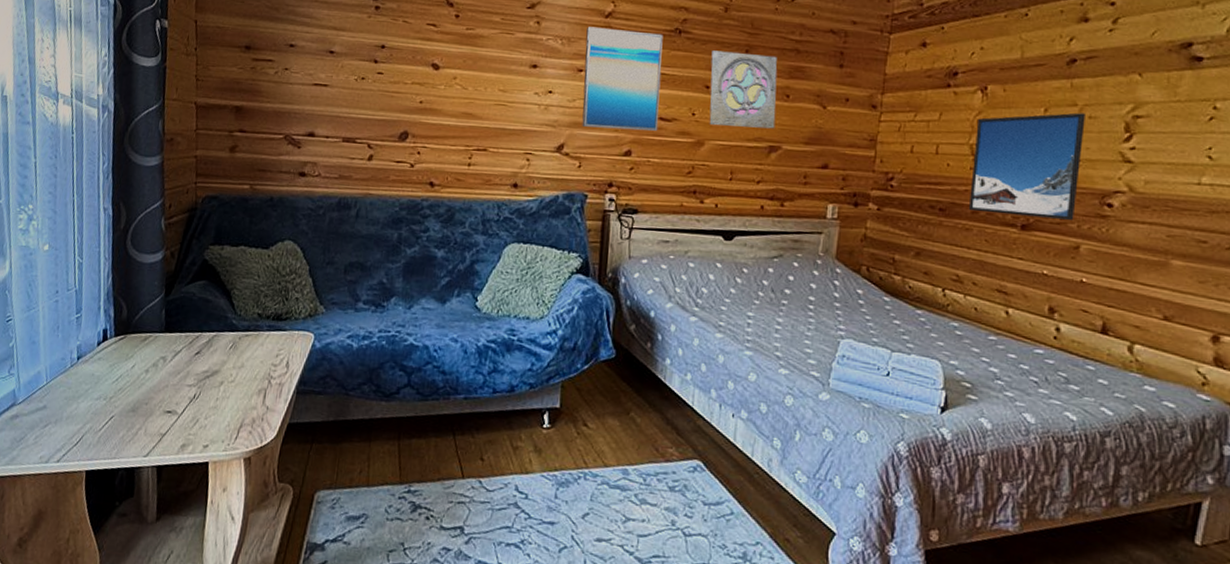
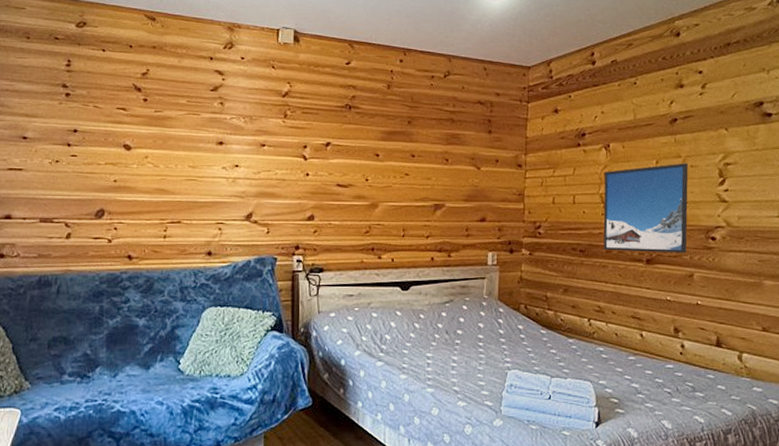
wall art: present [582,26,663,132] -> none [266,105,337,197]
wall ornament: present [709,50,778,129] -> none [379,123,438,189]

